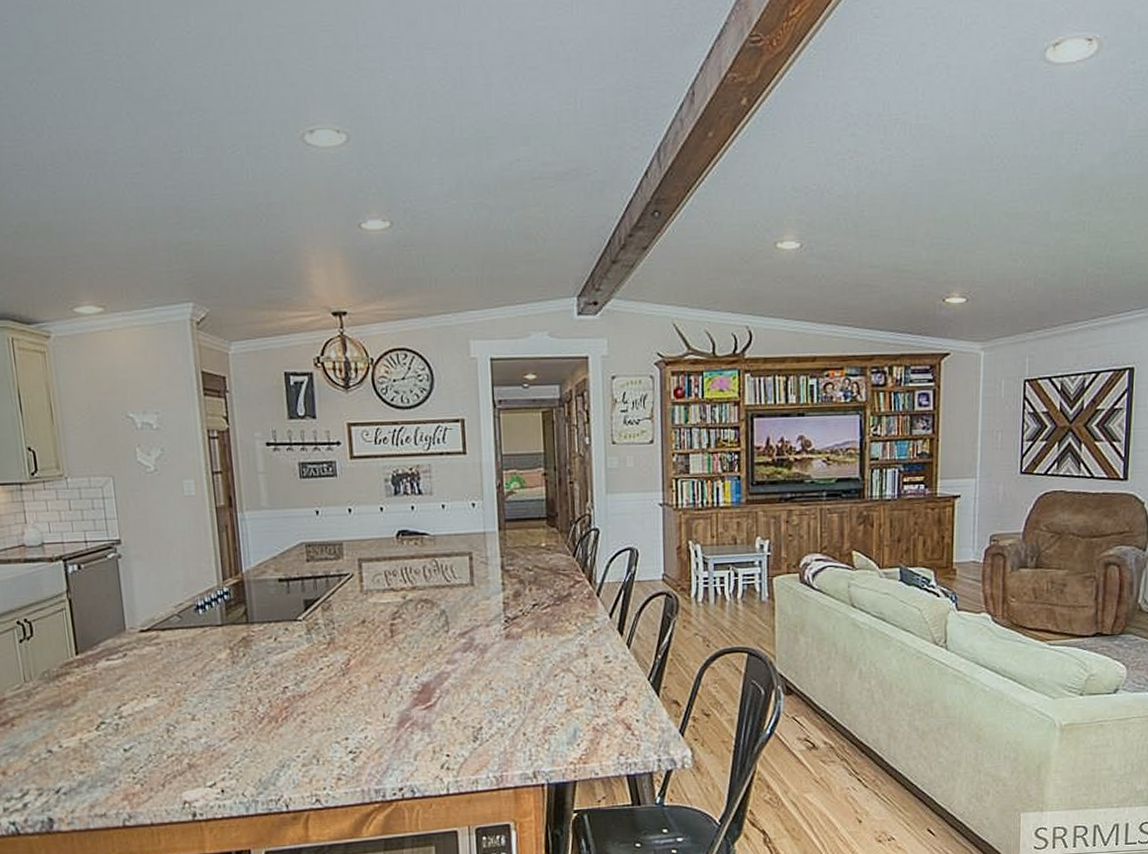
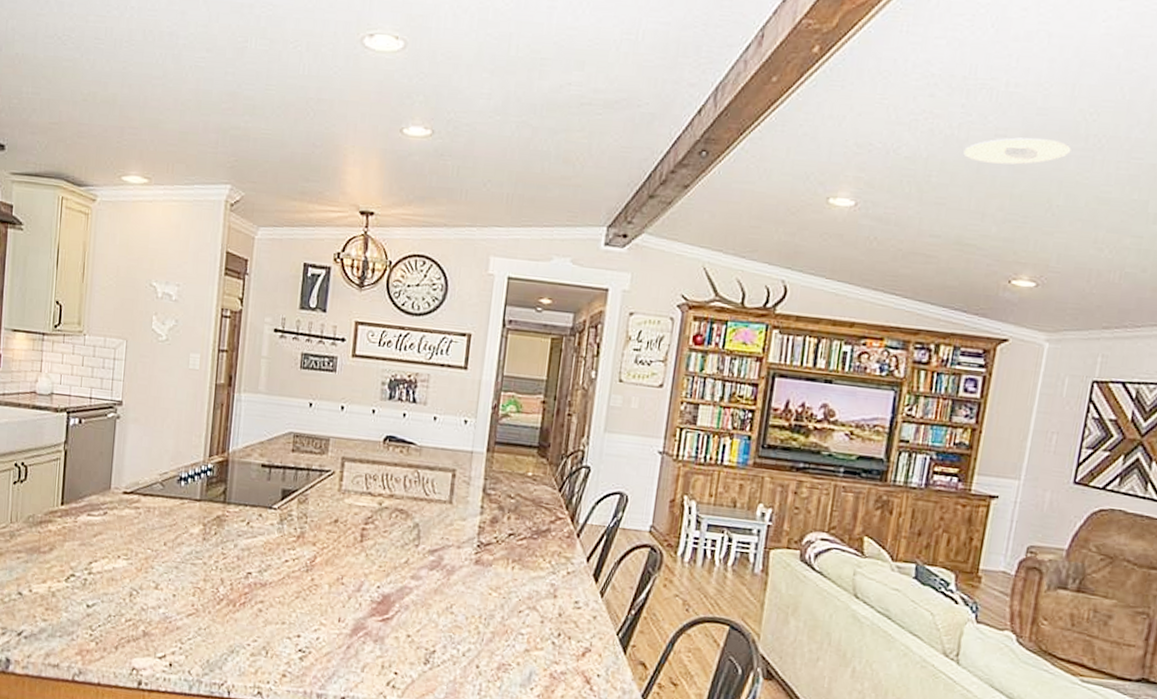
recessed light: none [888,165,980,193] -> present [963,137,1072,165]

